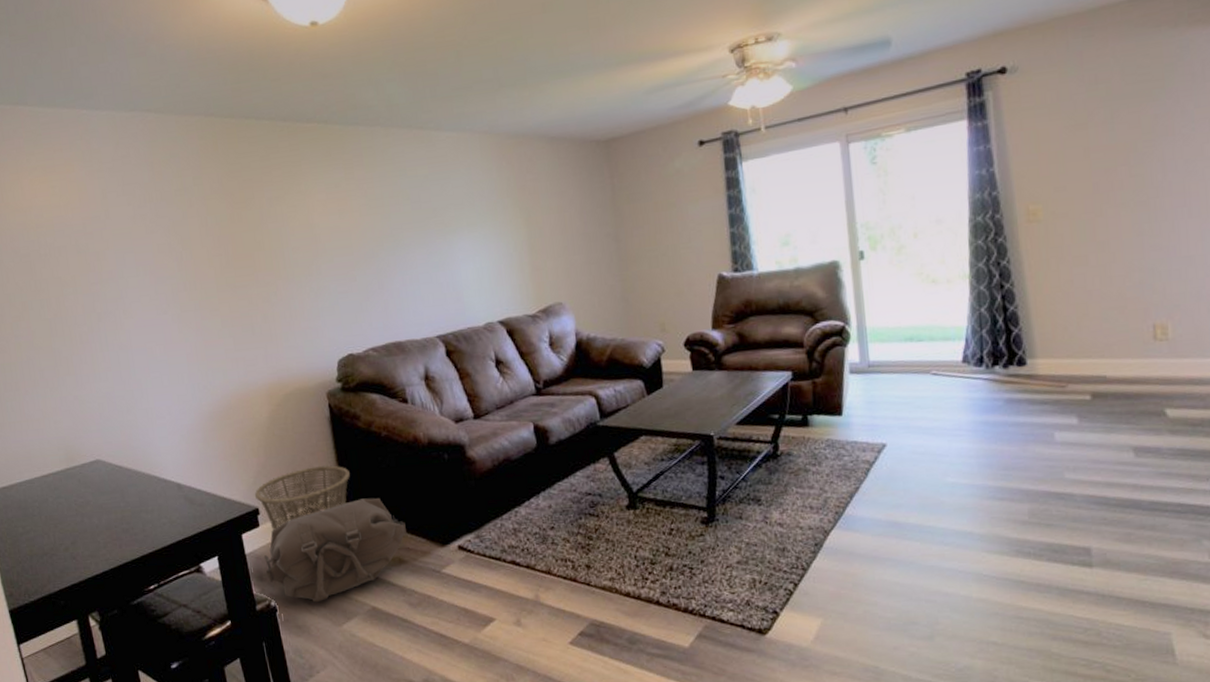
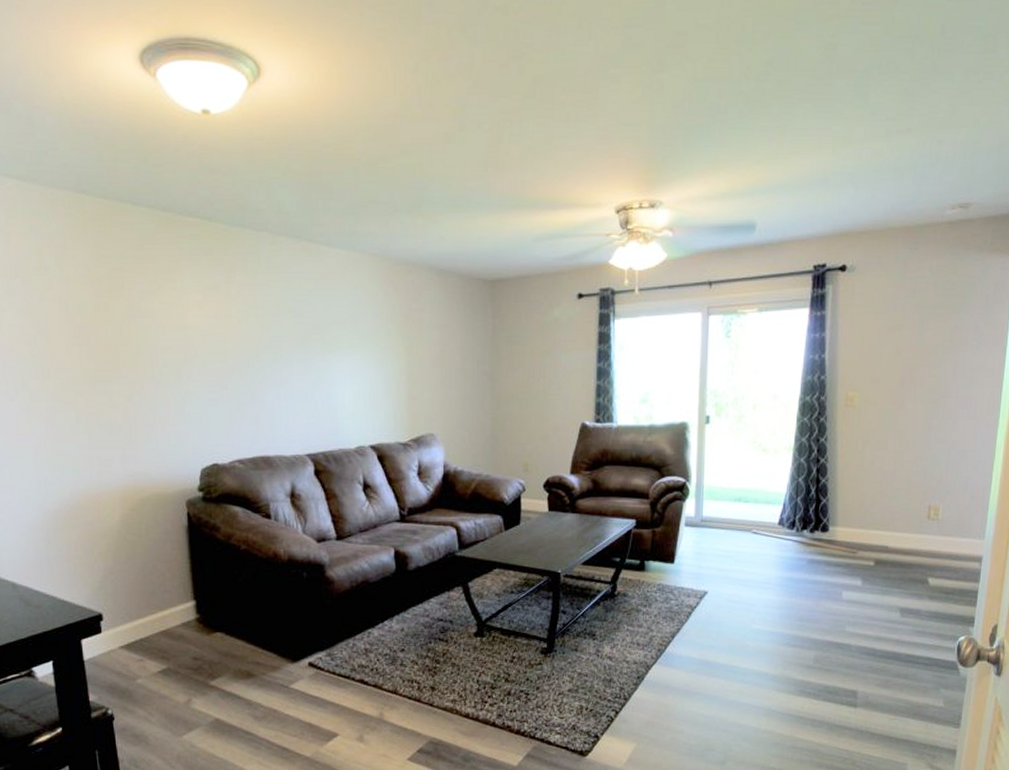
basket: present [254,465,351,531] -> none [98,575,205,638]
duffel bag: present [263,497,406,603] -> none [103,610,257,713]

